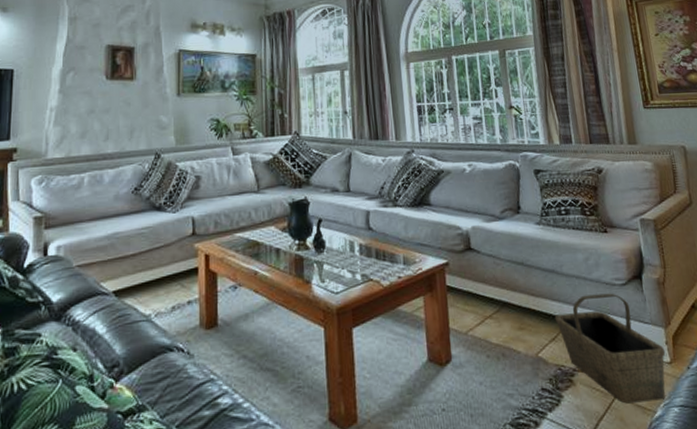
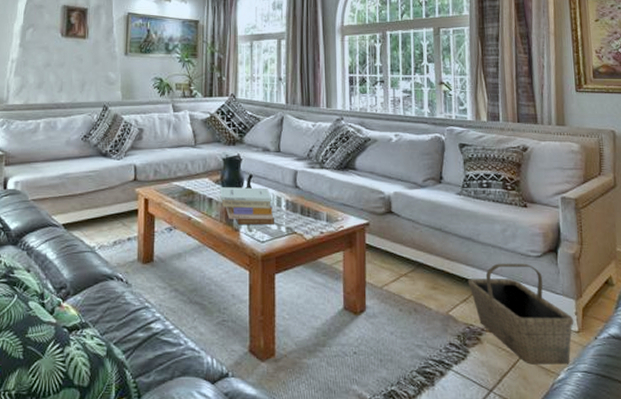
books: none [287,232,349,277] -> present [220,187,275,225]

